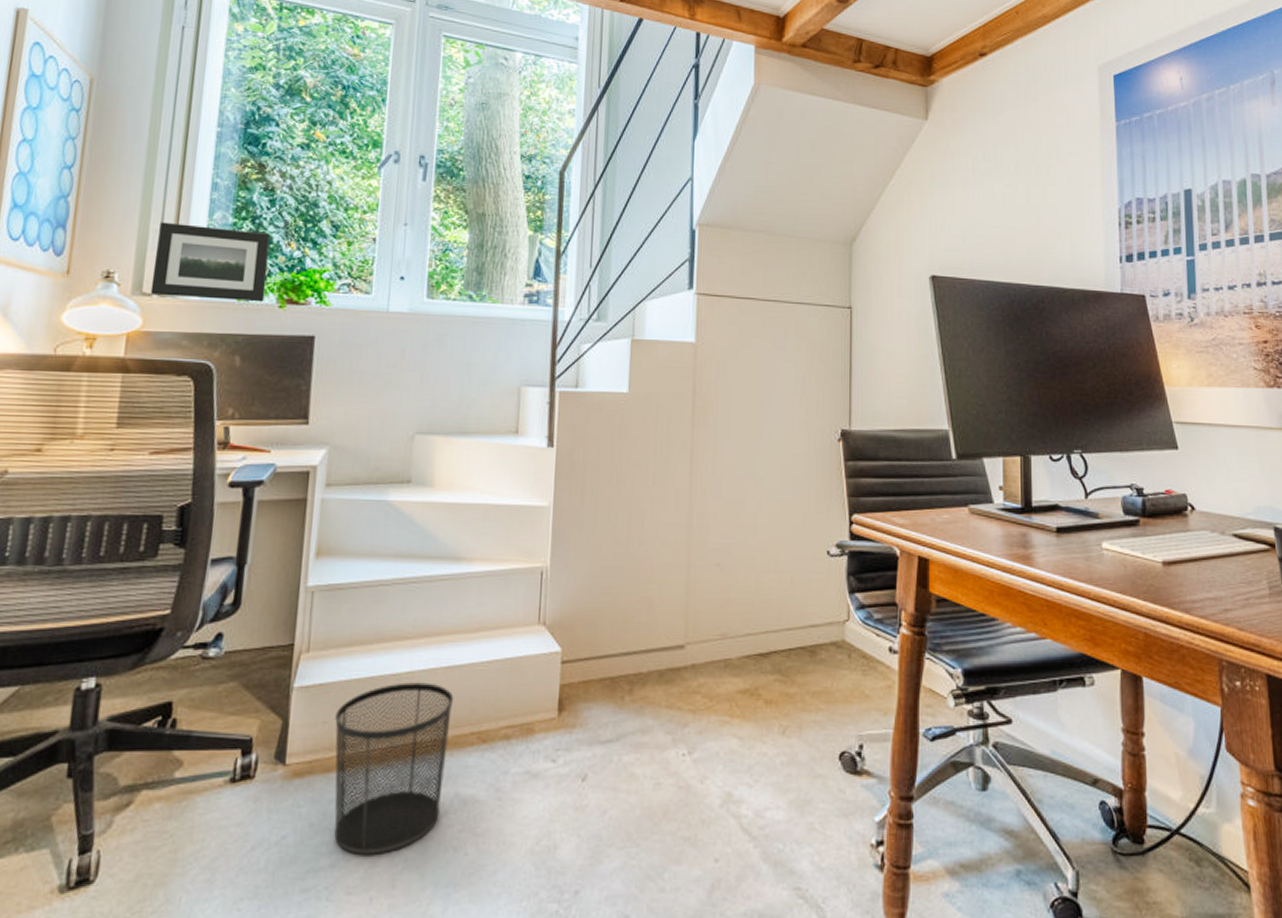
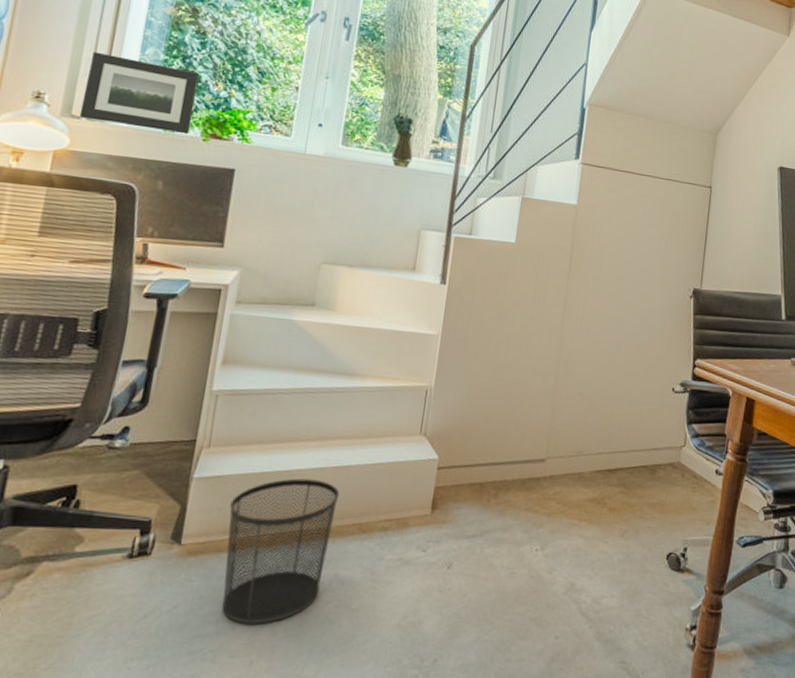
vase: none [480,255,505,318] -> present [391,112,414,168]

